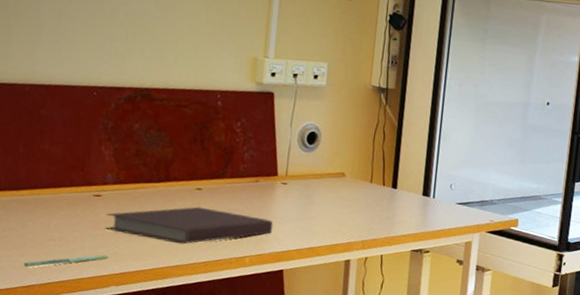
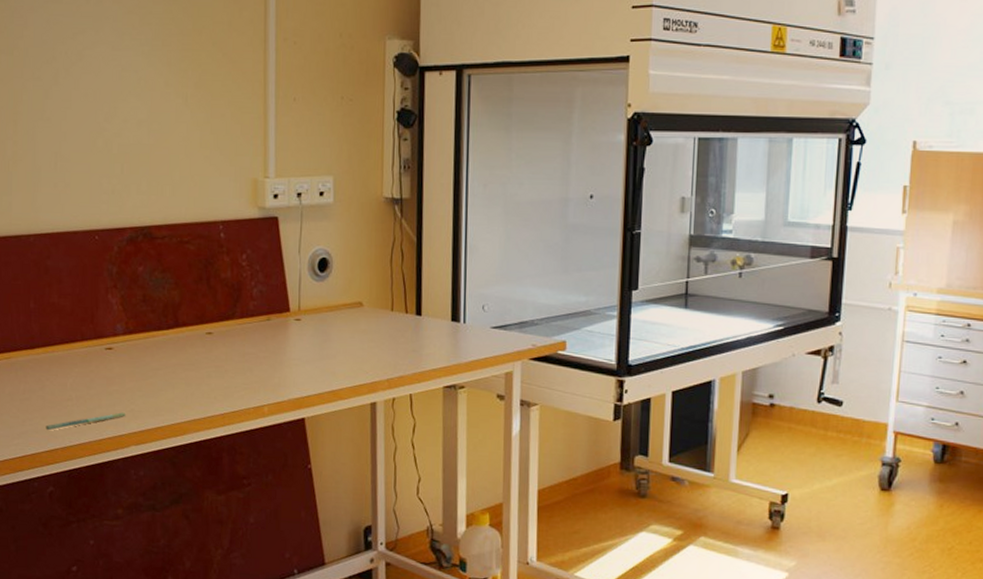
notebook: present [105,206,273,244] -> none [119,353,290,396]

